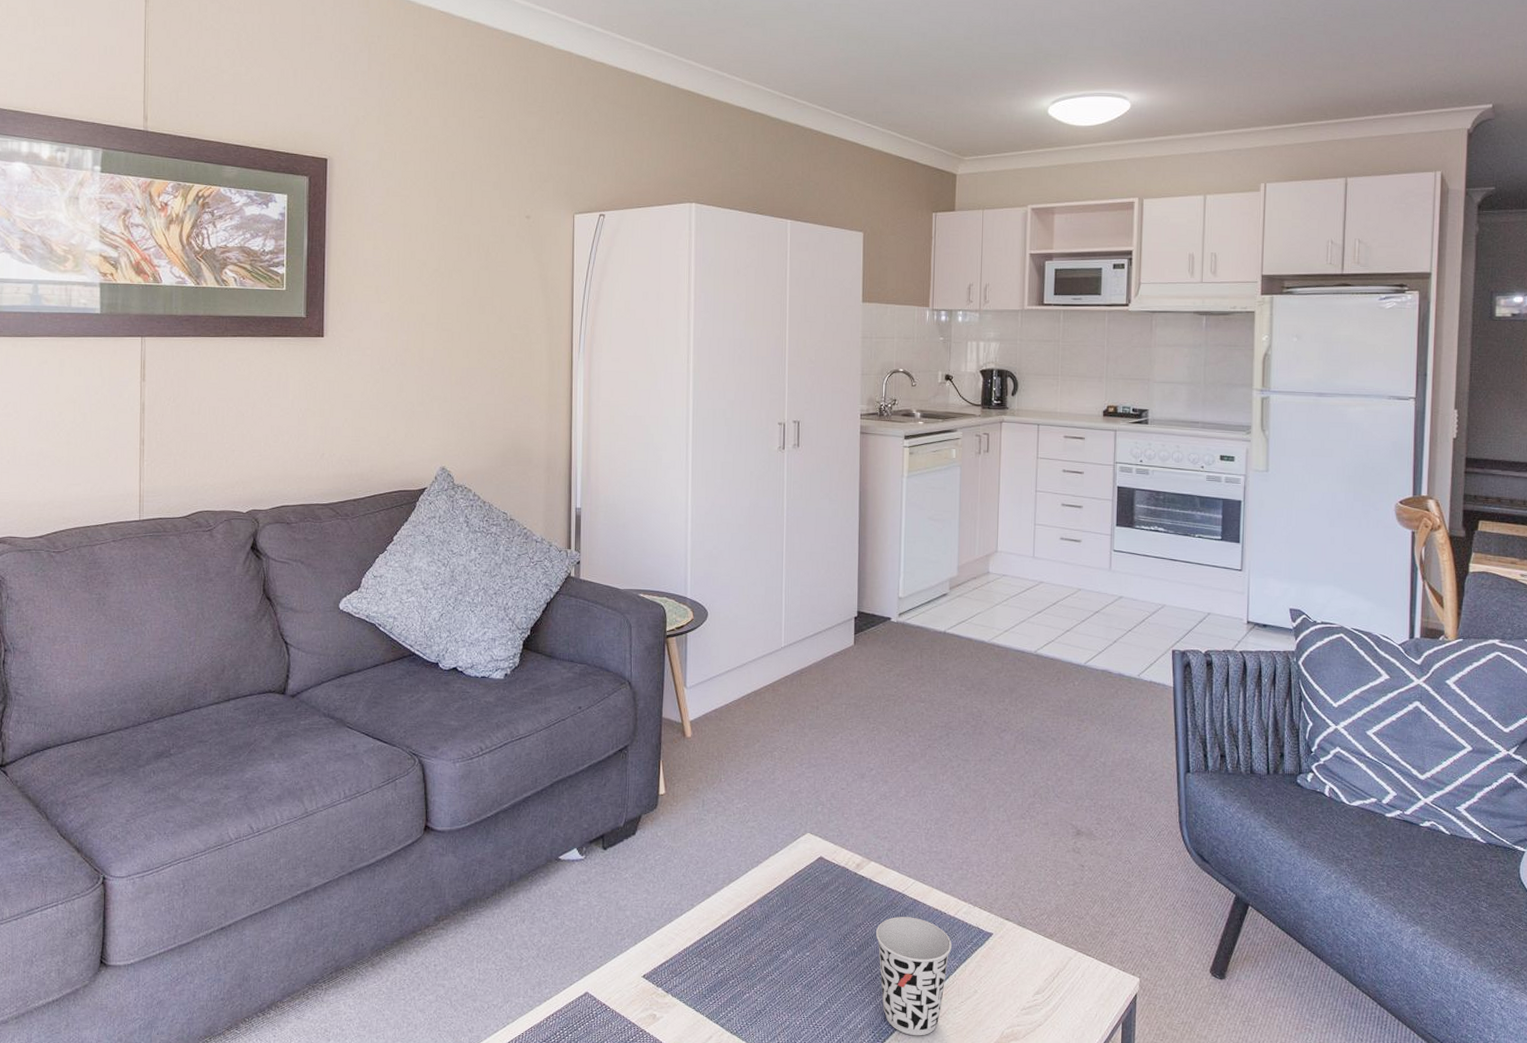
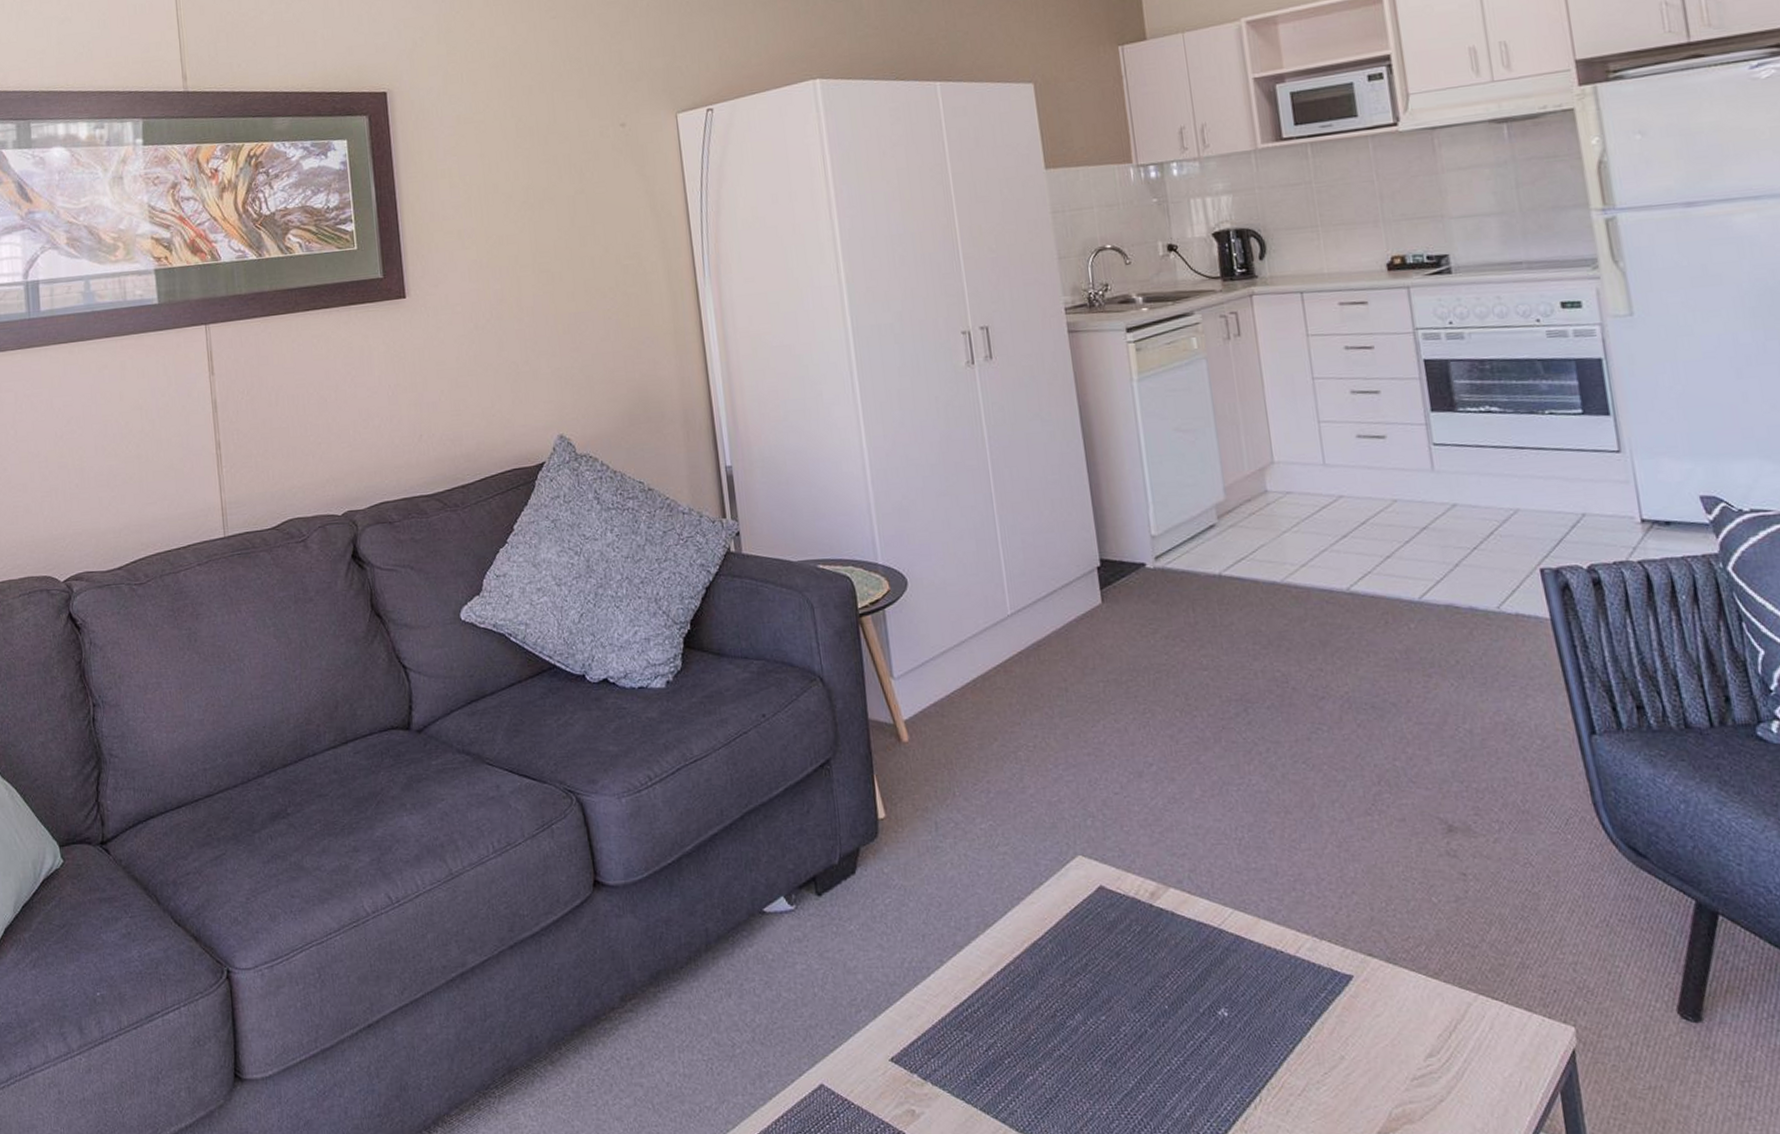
cup: present [875,917,952,1036] -> none [1190,959,1299,1124]

